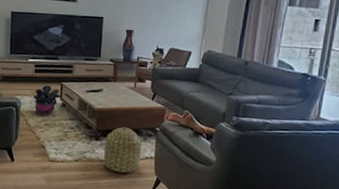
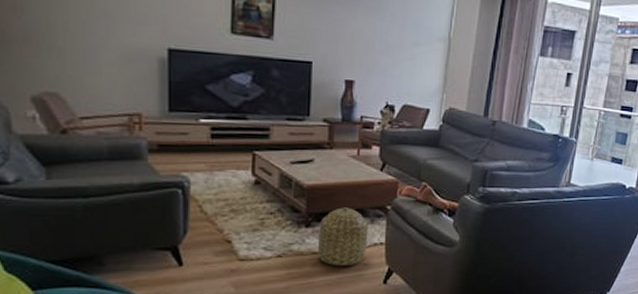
potted plant: present [33,85,61,115] -> none [210,156,253,197]

